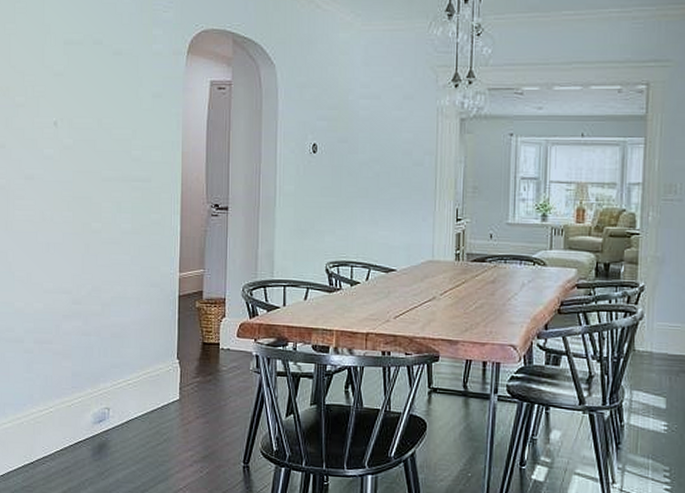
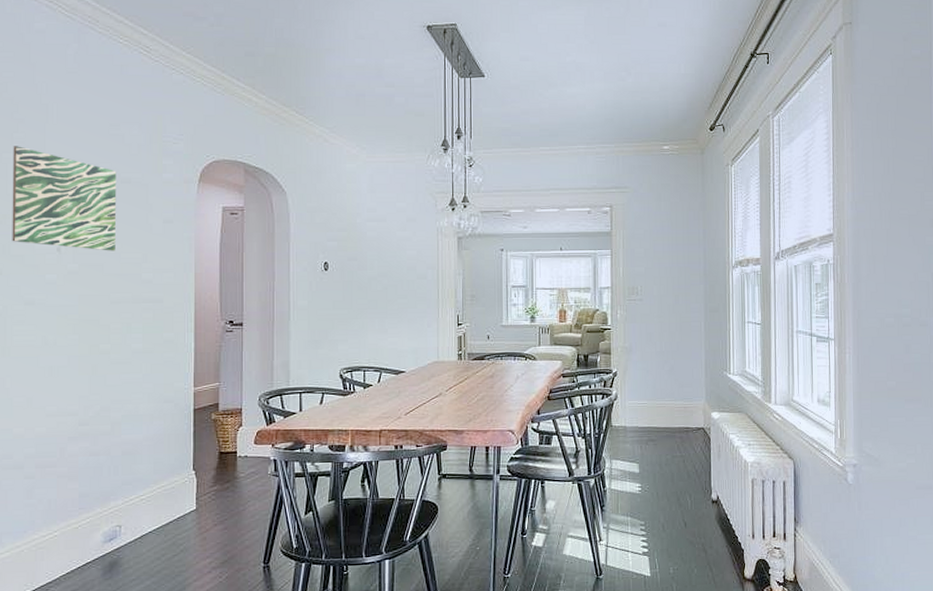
wall art: none [14,16,109,127] -> present [12,146,117,251]

